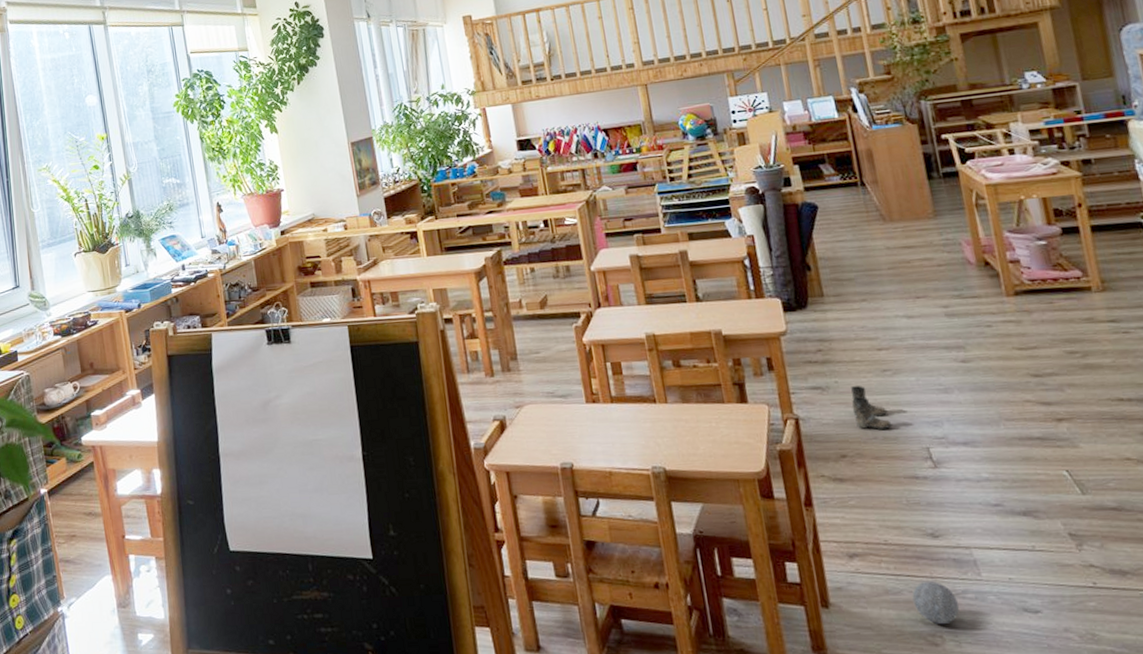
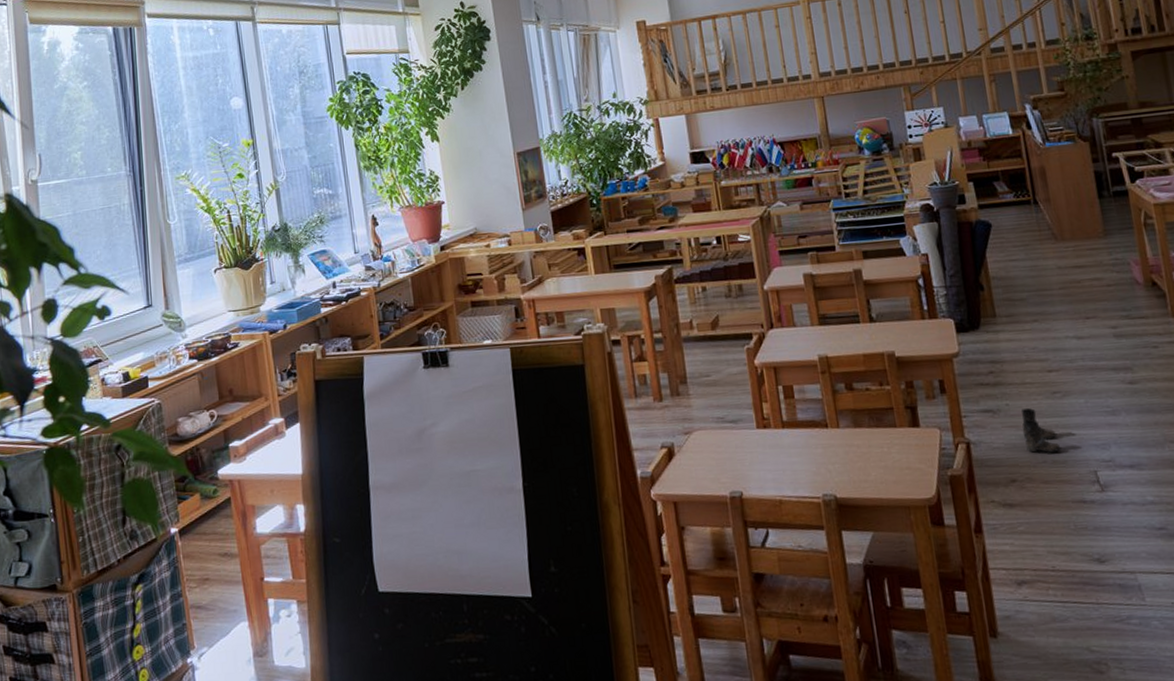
ball: present [912,581,960,624] -> none [1078,607,1124,651]

